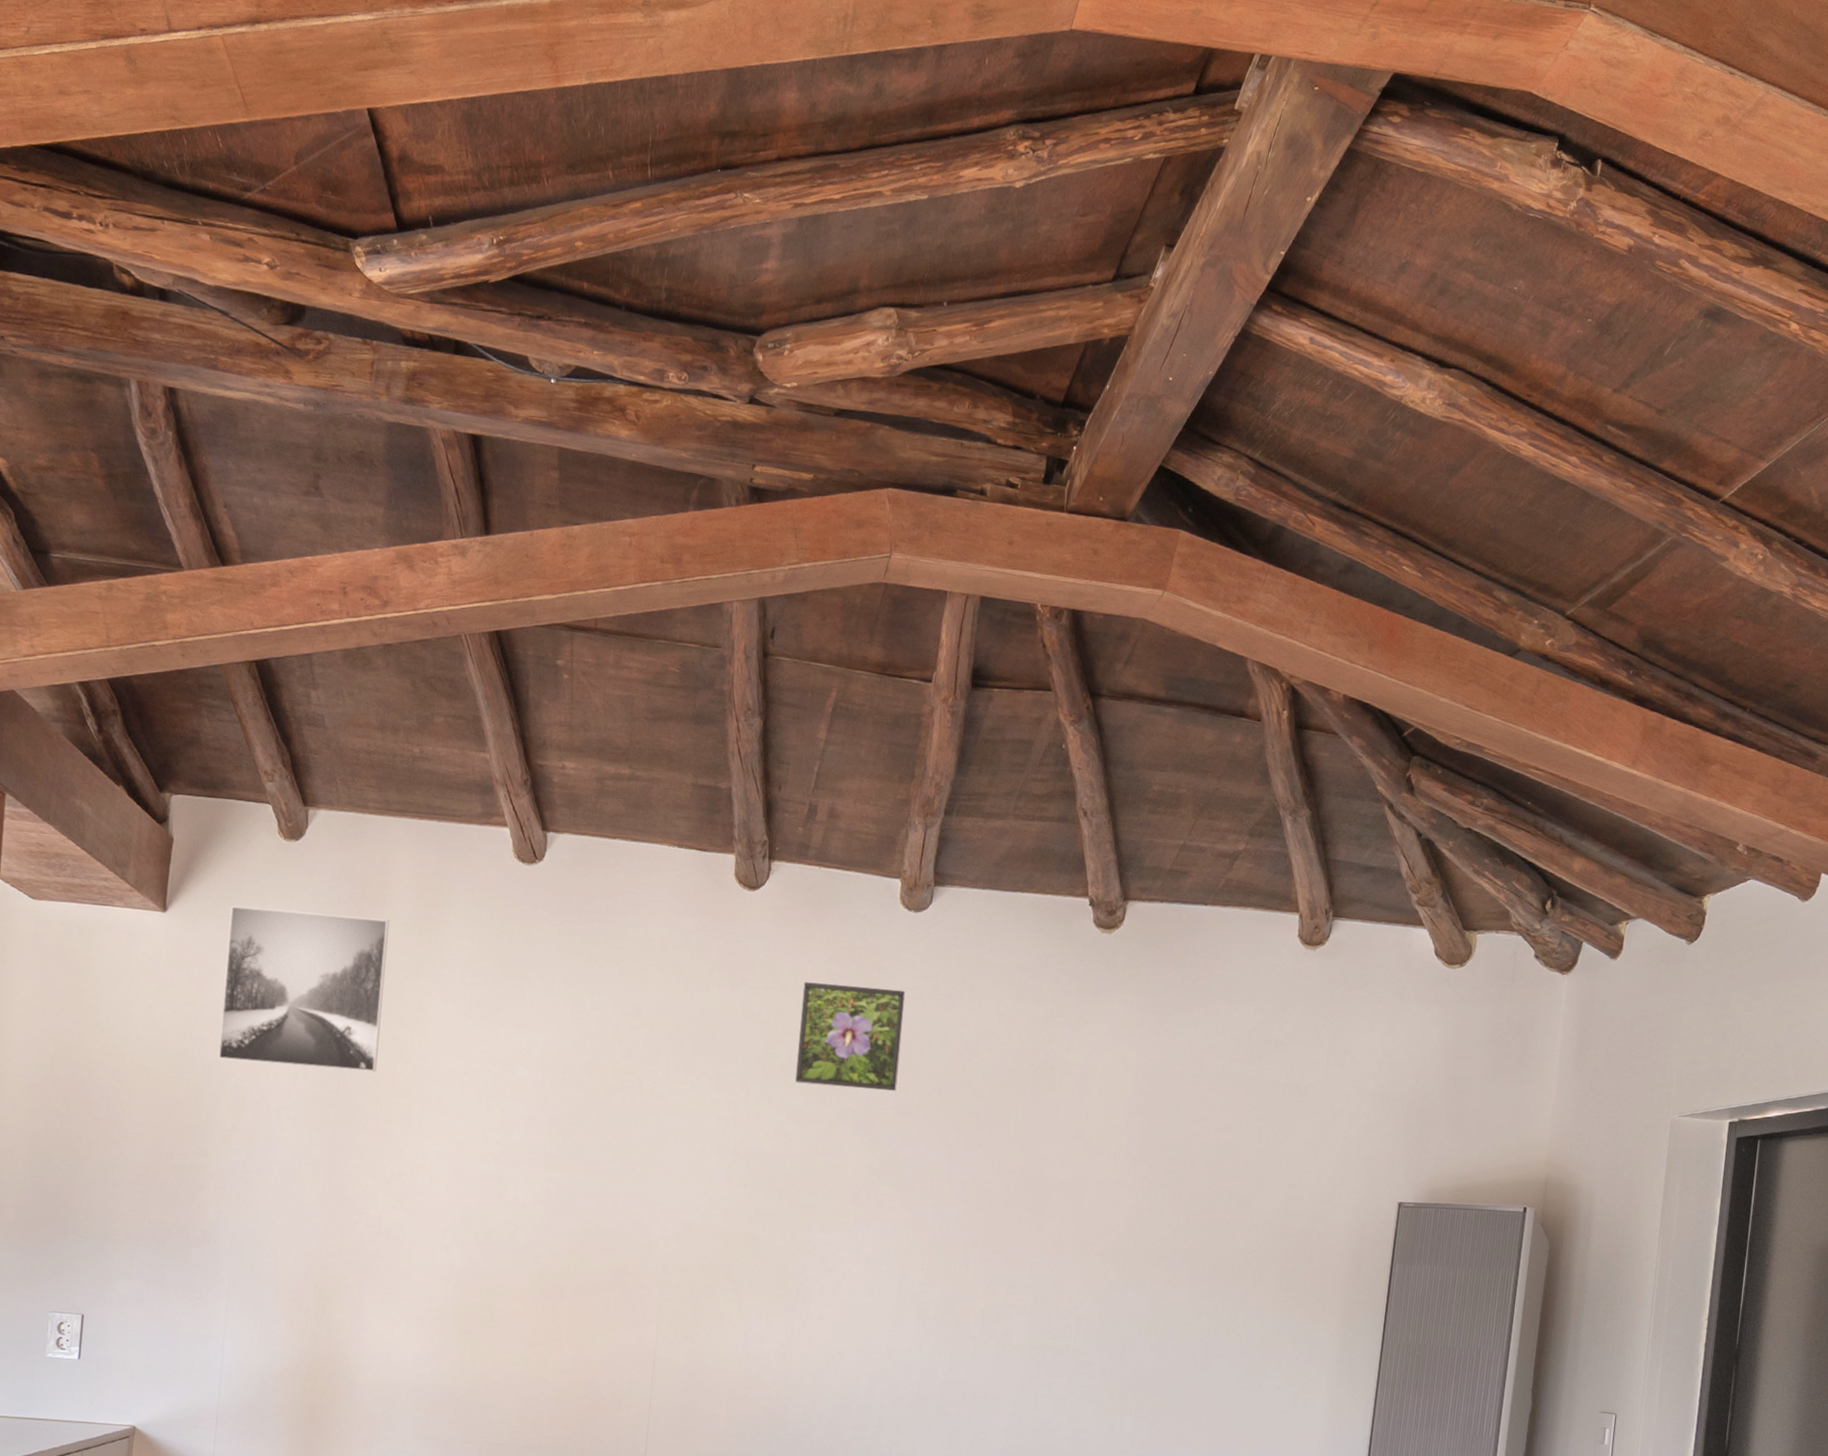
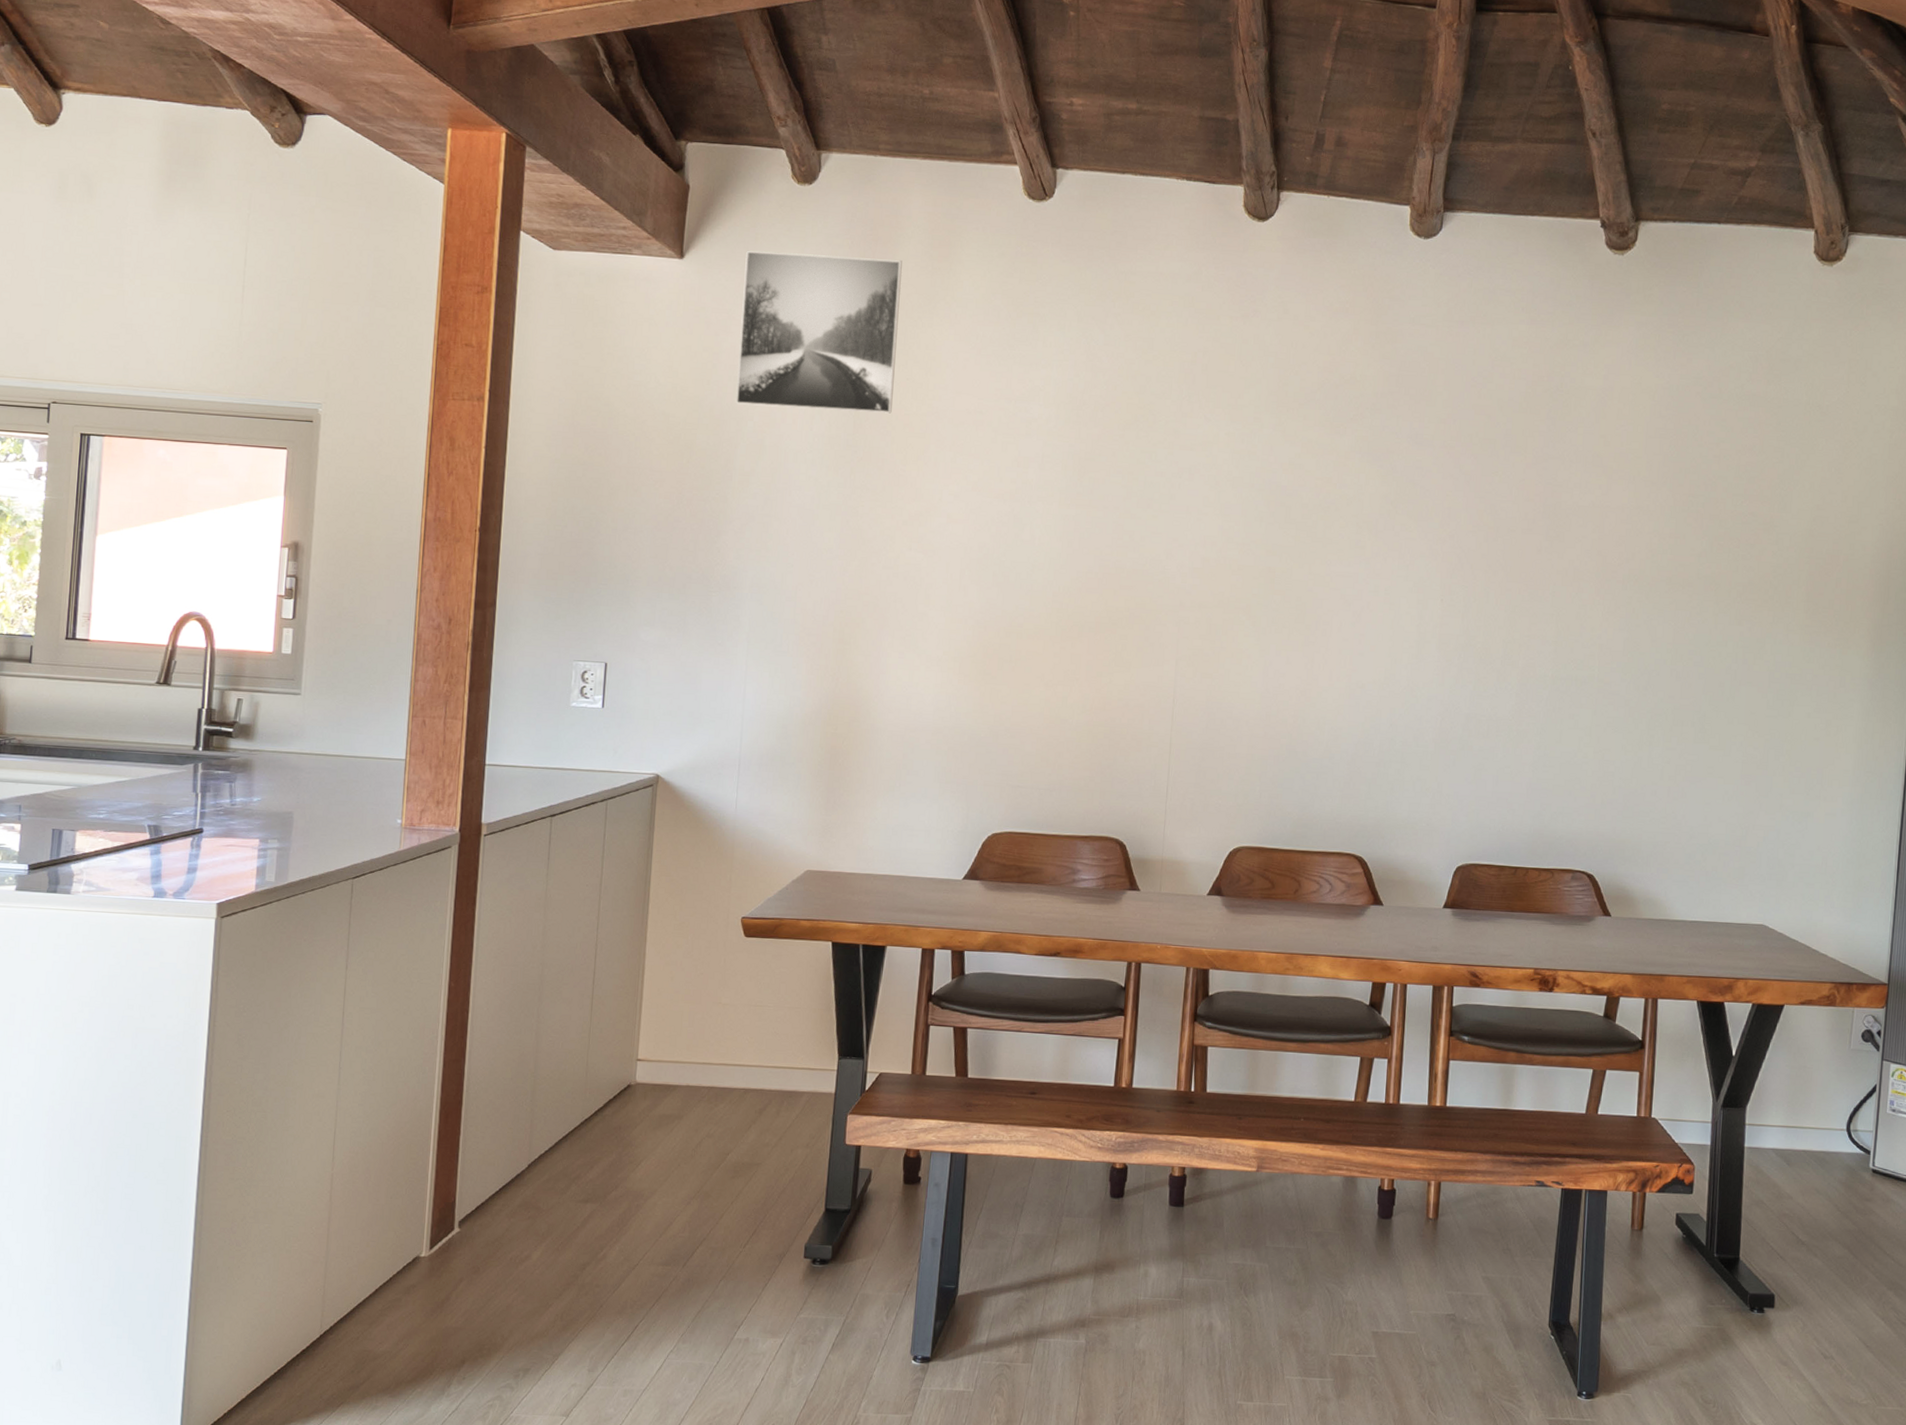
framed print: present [795,982,906,1091] -> none [1309,312,1418,420]

